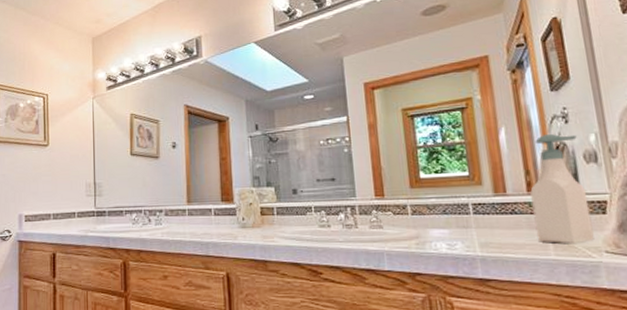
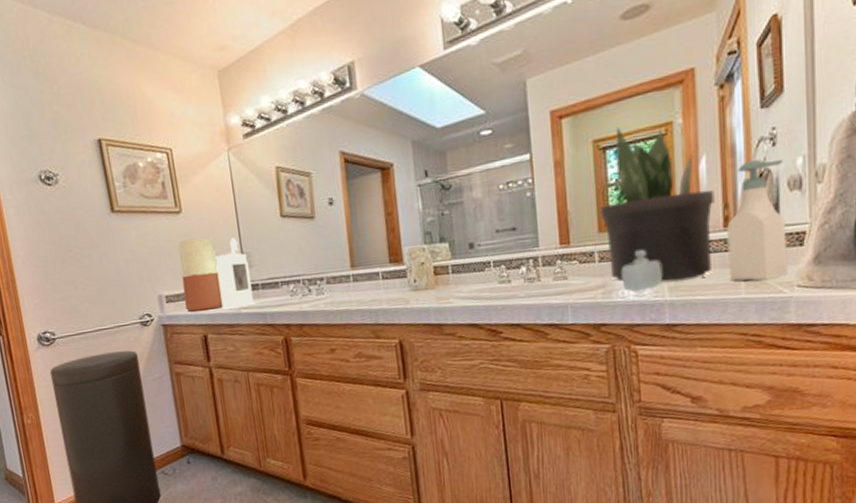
vase: none [41,167,74,231] -> present [177,237,223,312]
tissue box: none [71,170,100,231] -> present [215,238,254,310]
planter: none [410,99,519,240] -> present [600,127,715,283]
perfume bottle: none [433,206,472,245] -> present [621,249,662,292]

